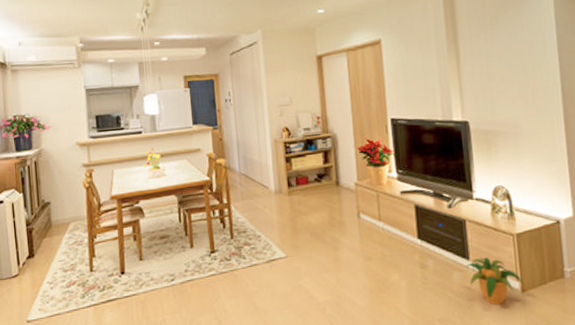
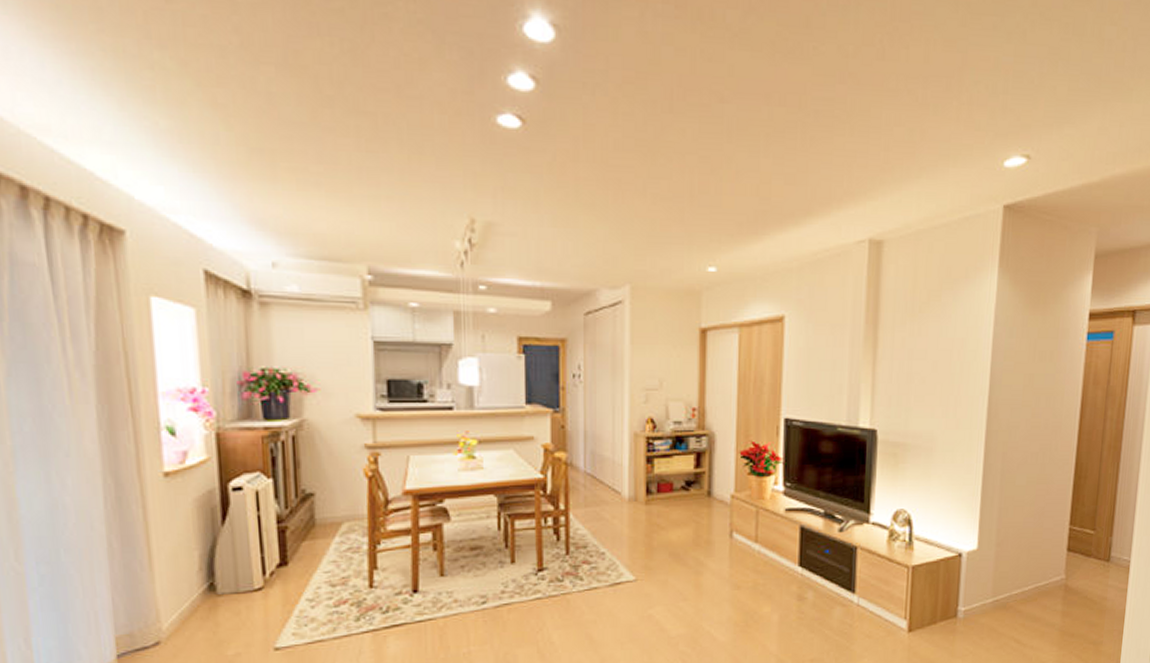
potted plant: present [467,257,524,305] -> none [851,591,912,645]

